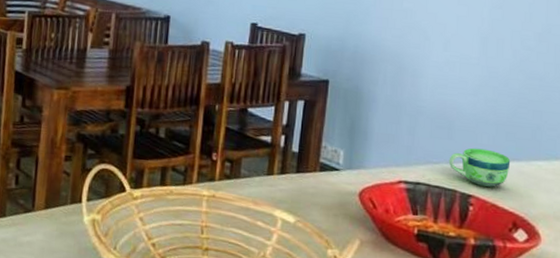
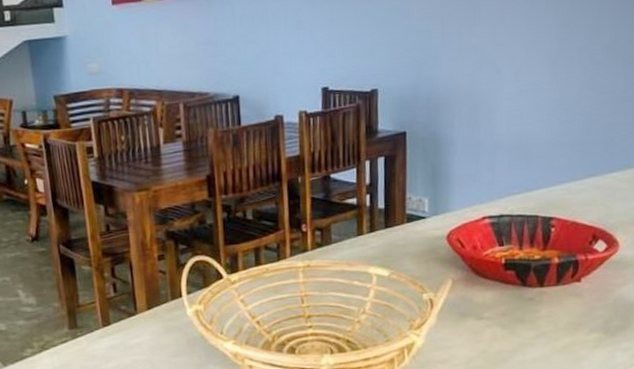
cup: present [448,147,511,188] -> none [528,170,587,208]

